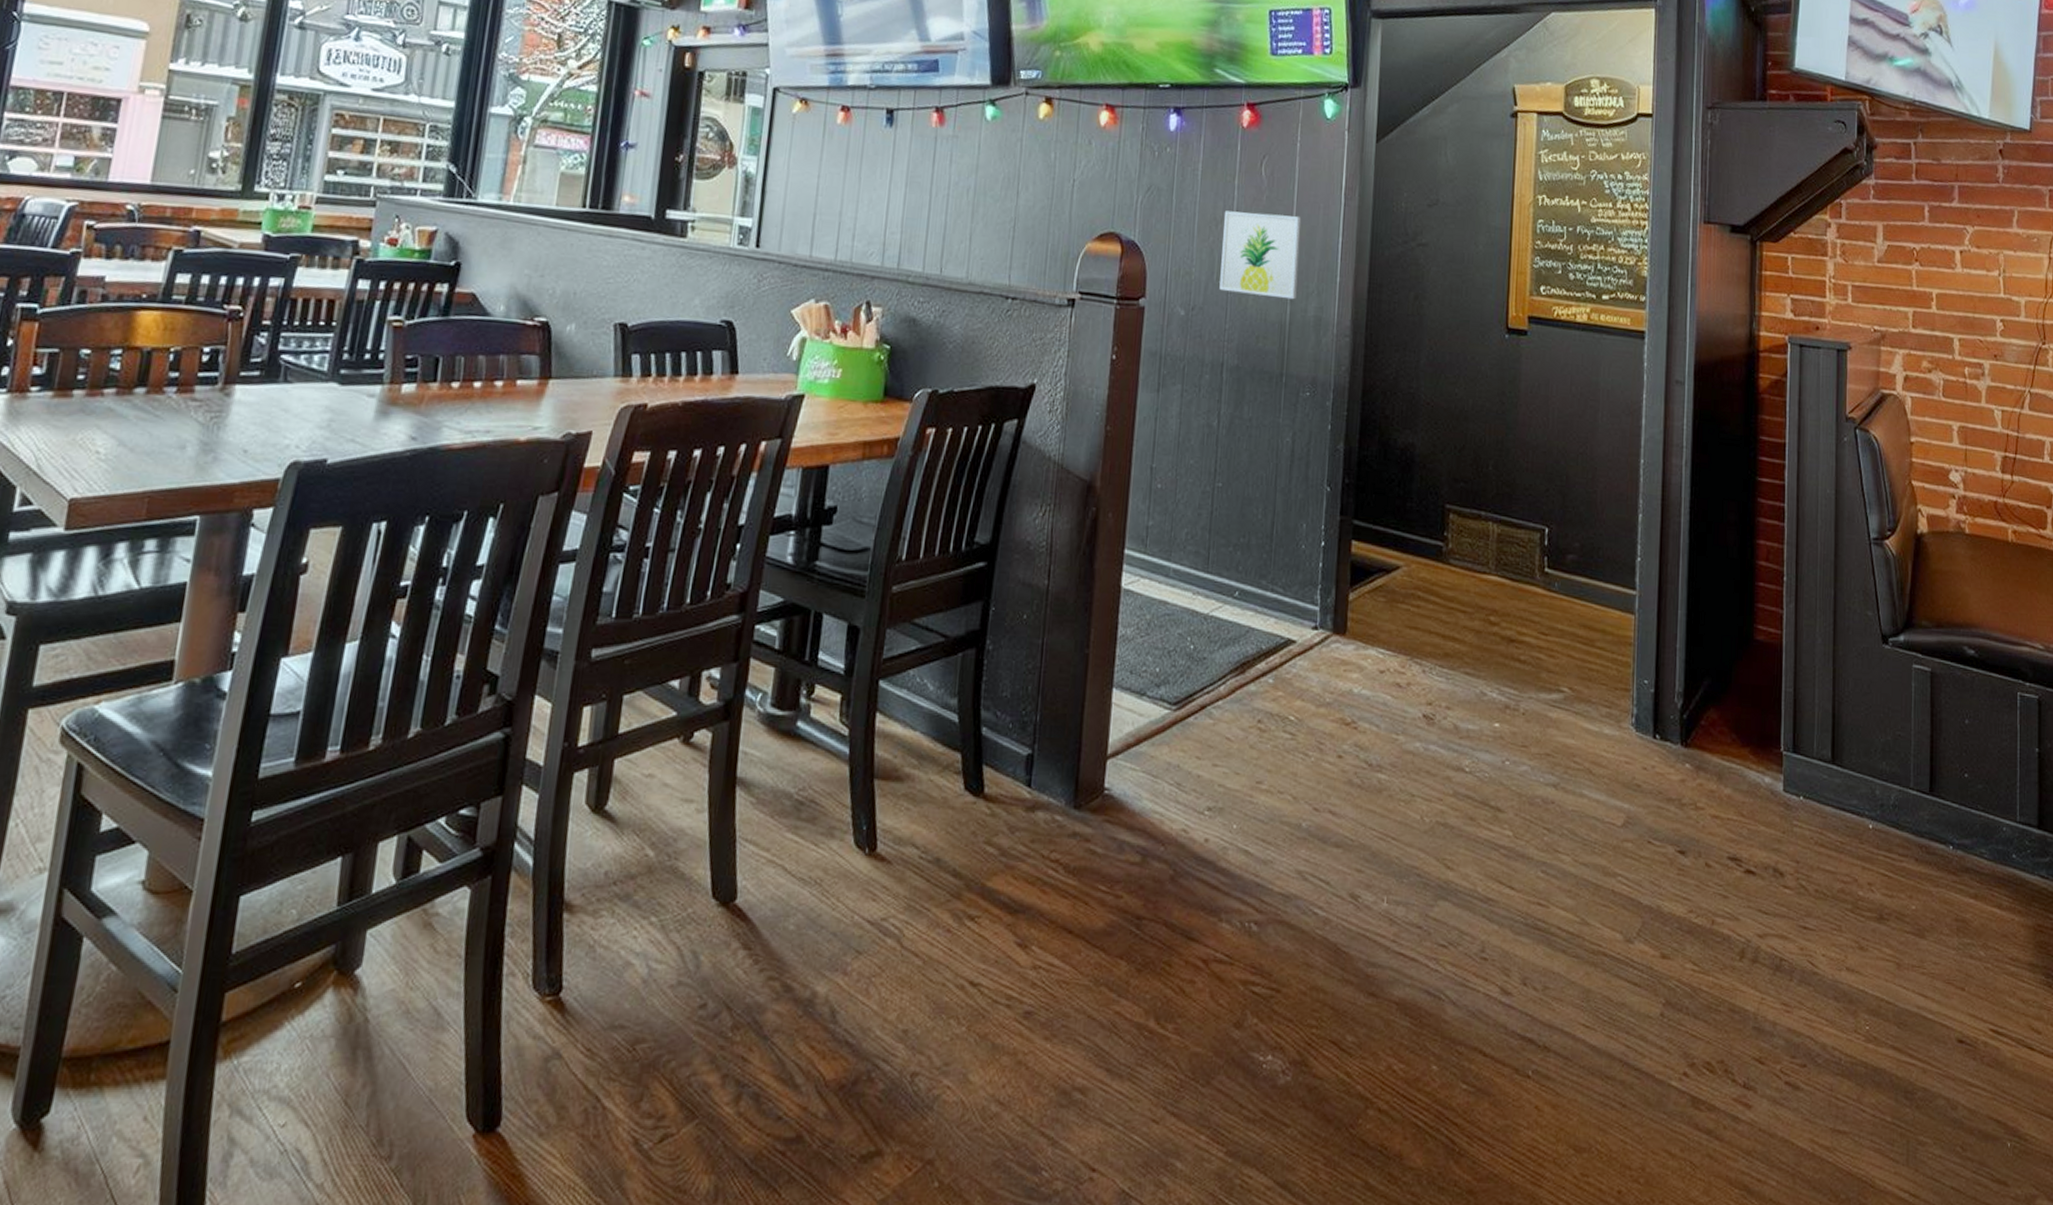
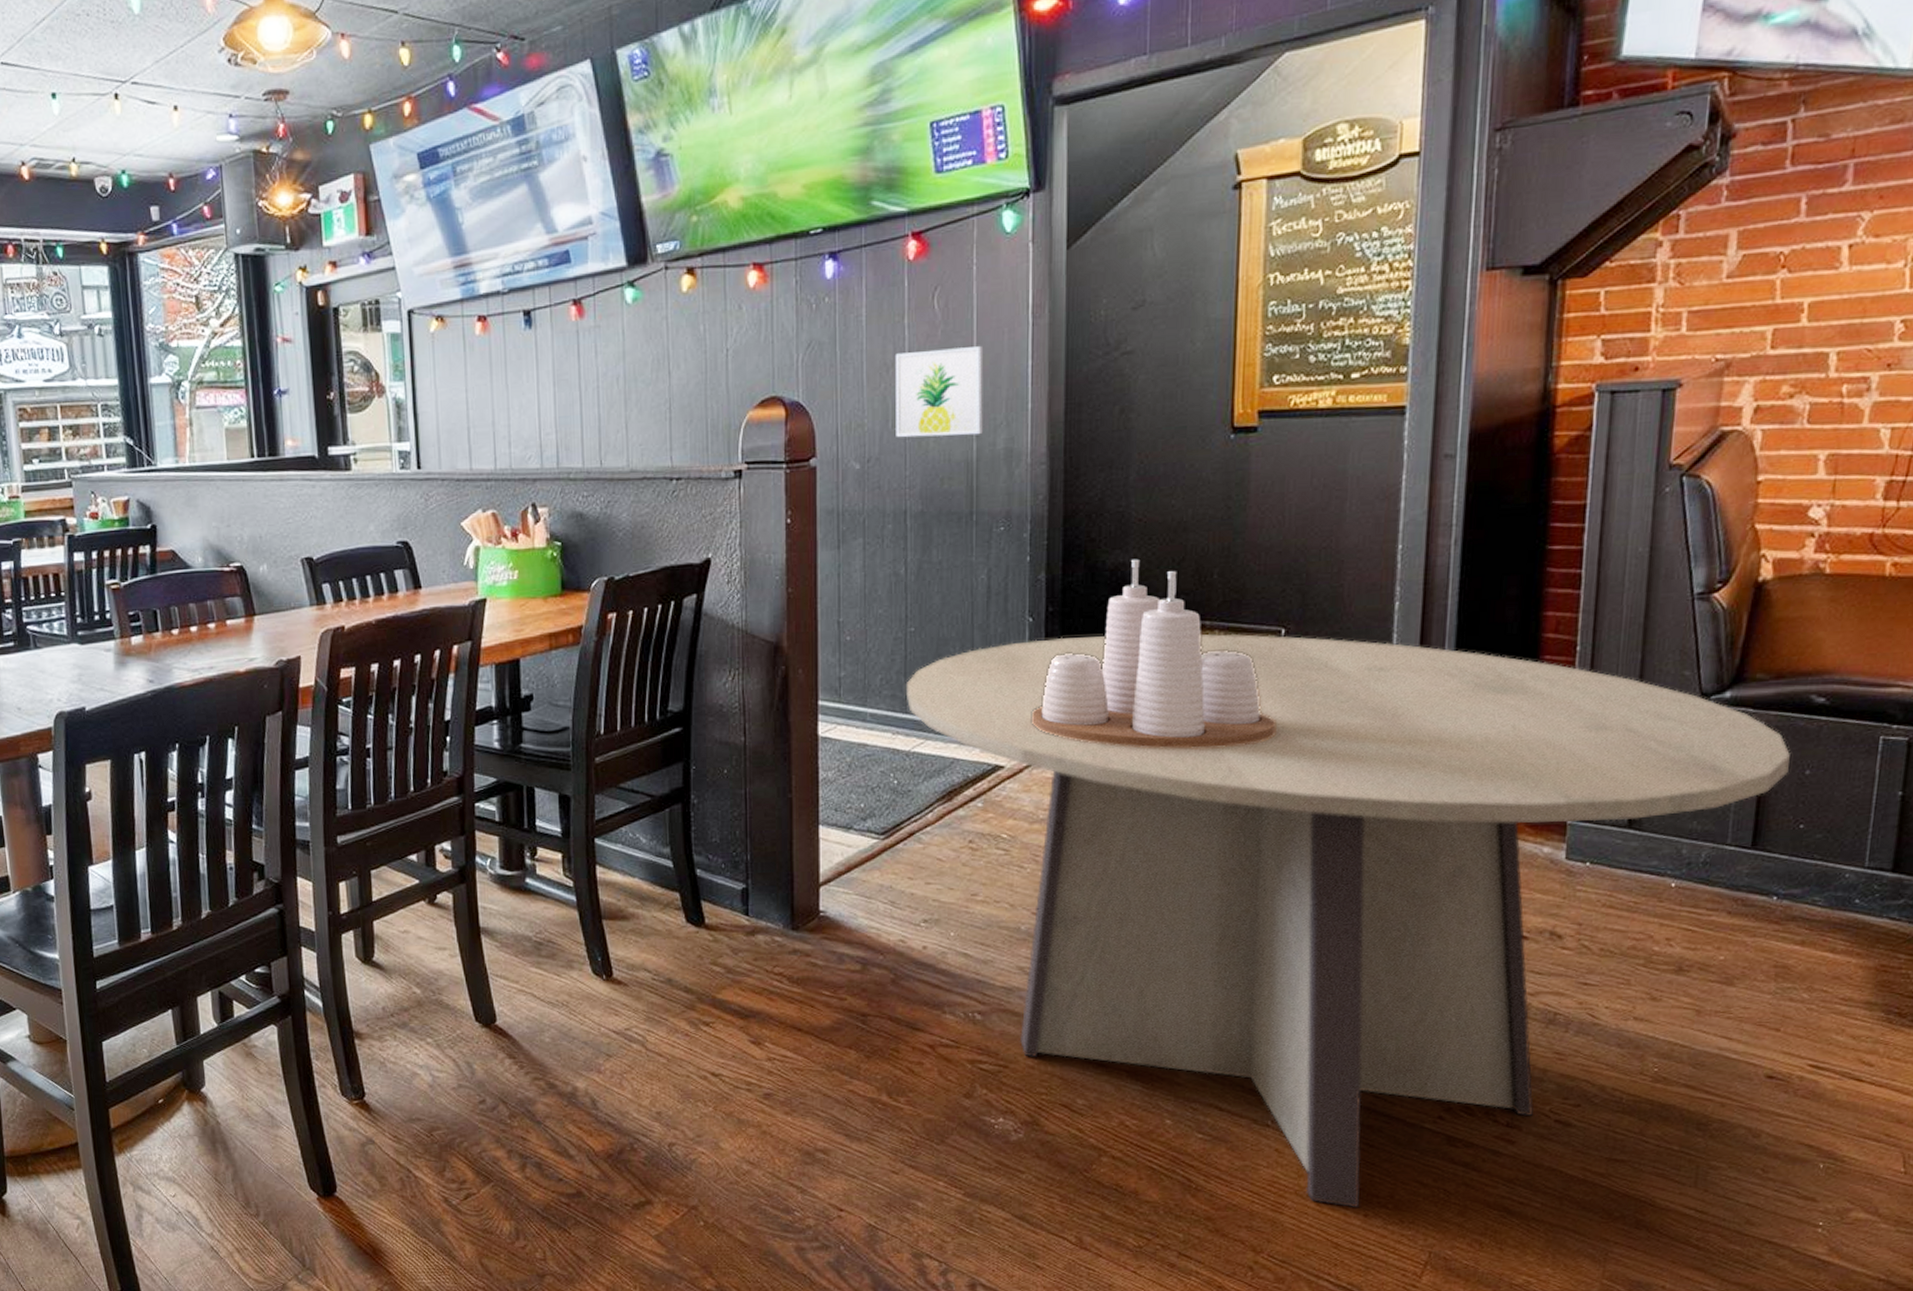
dining table: none [1209,510,1952,1183] -> present [905,633,1790,1208]
condiment set: none [1324,441,1540,643] -> present [1032,558,1277,749]

